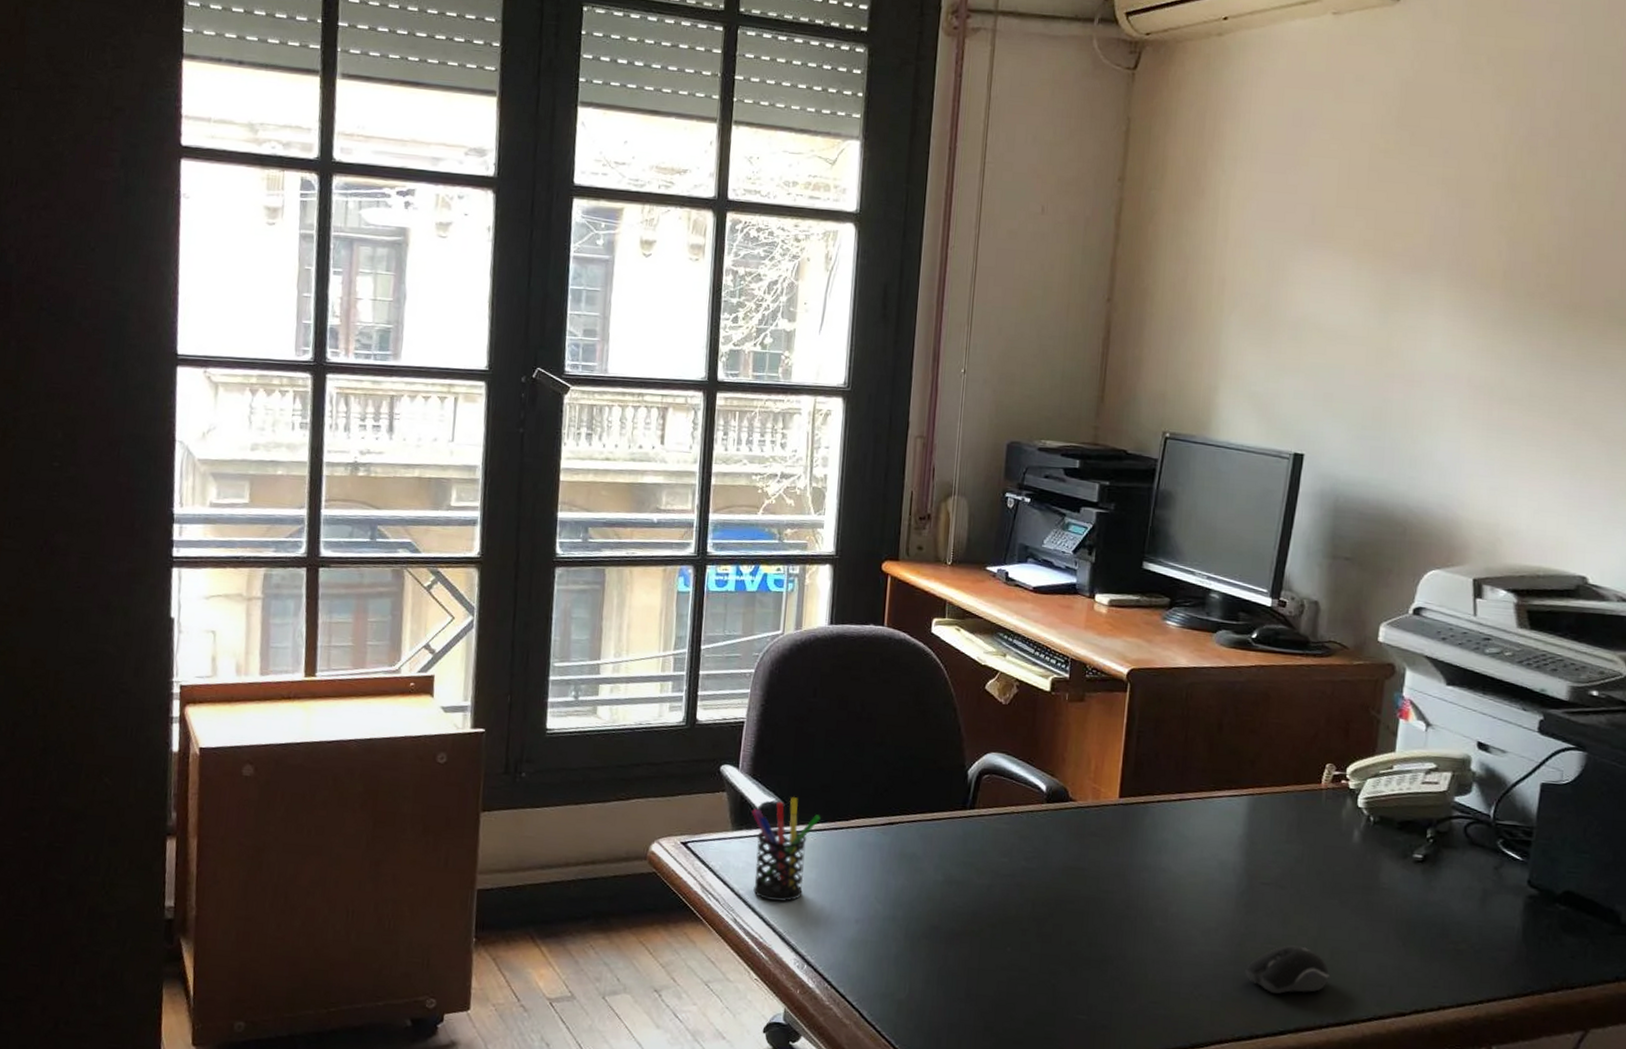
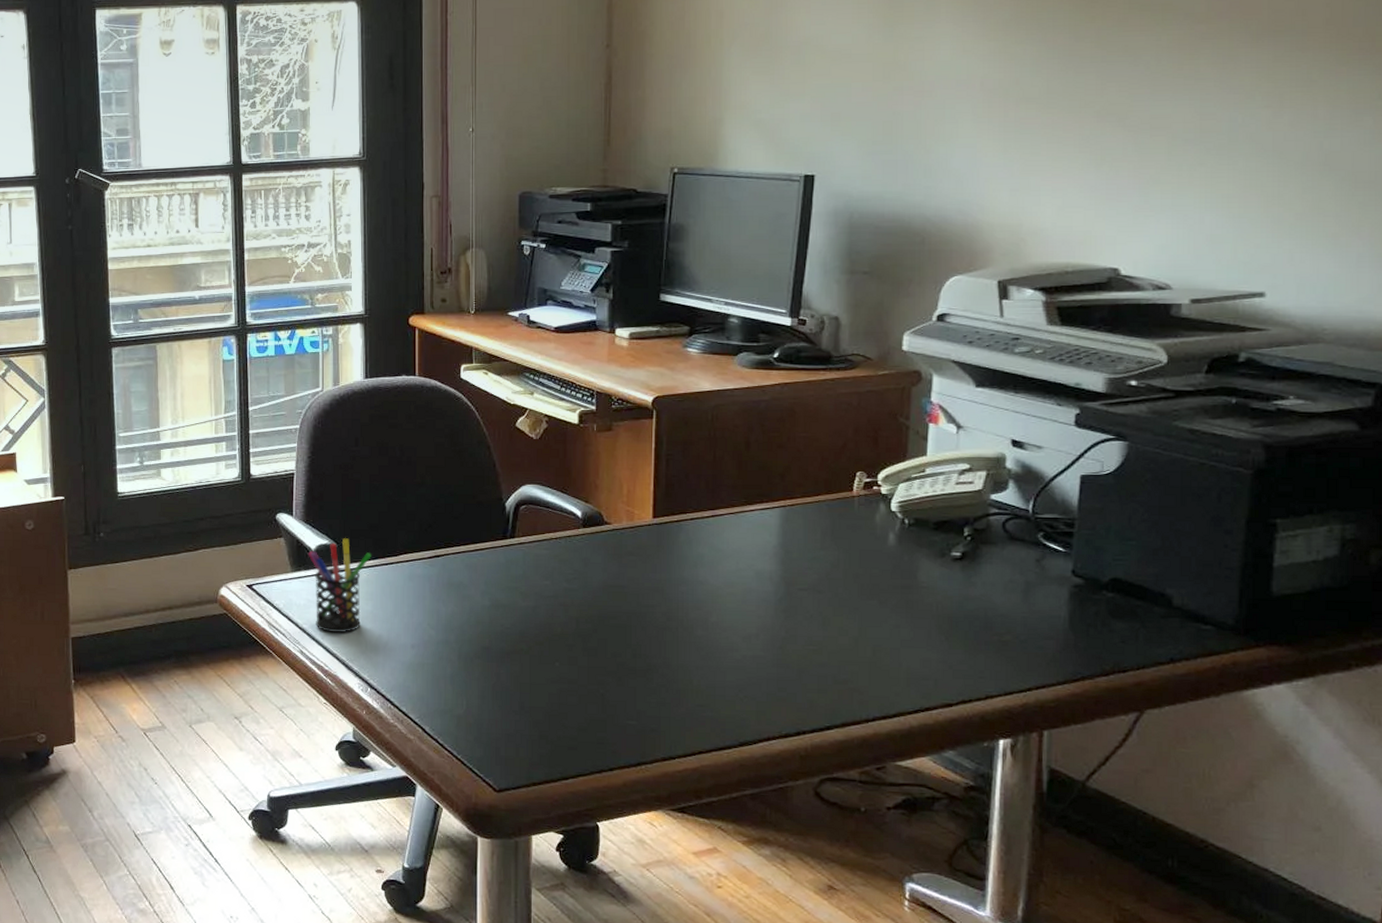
computer mouse: present [1245,945,1330,994] -> none [788,646,873,692]

